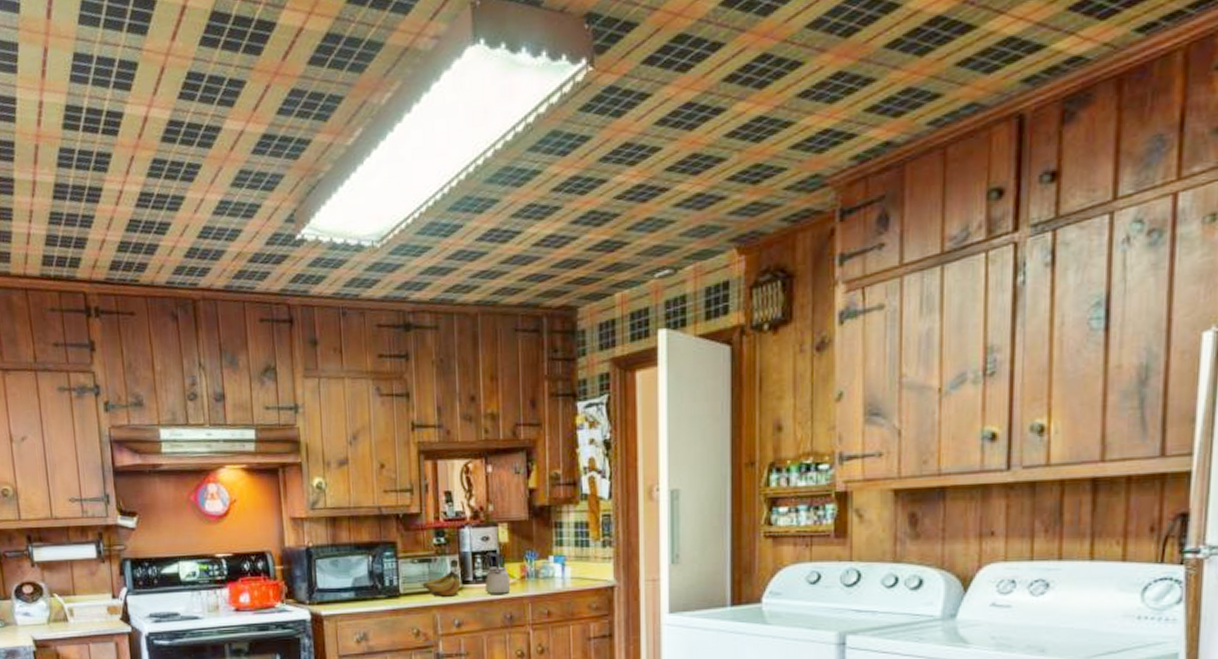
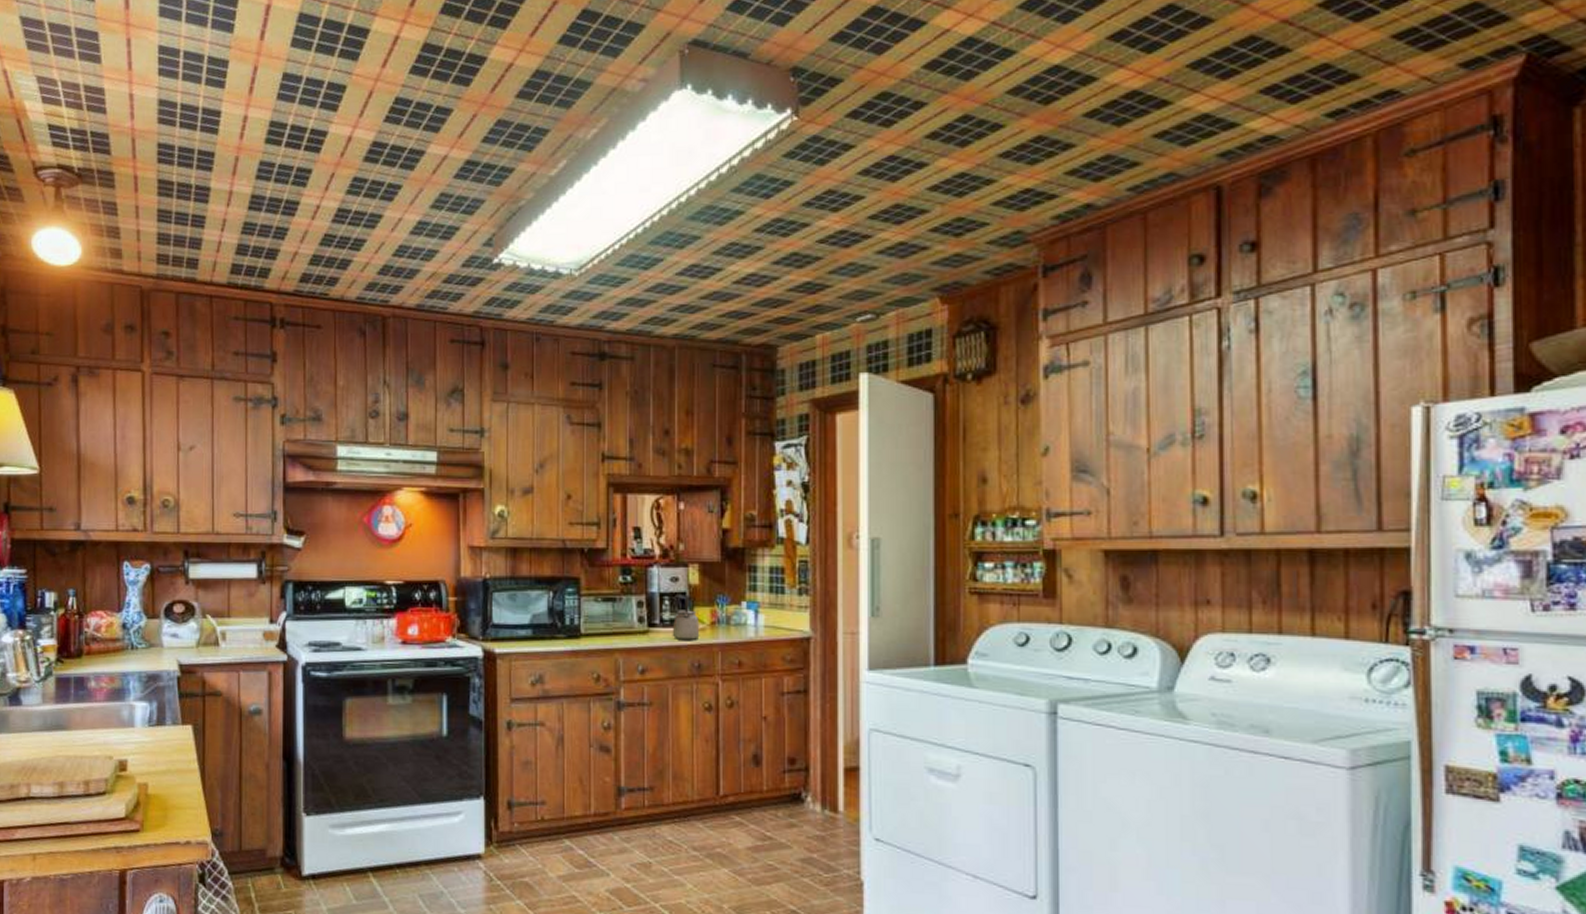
fruit: present [422,571,461,598] -> none [605,612,647,642]

